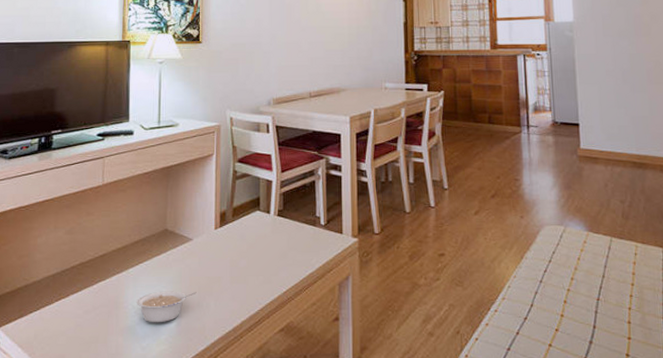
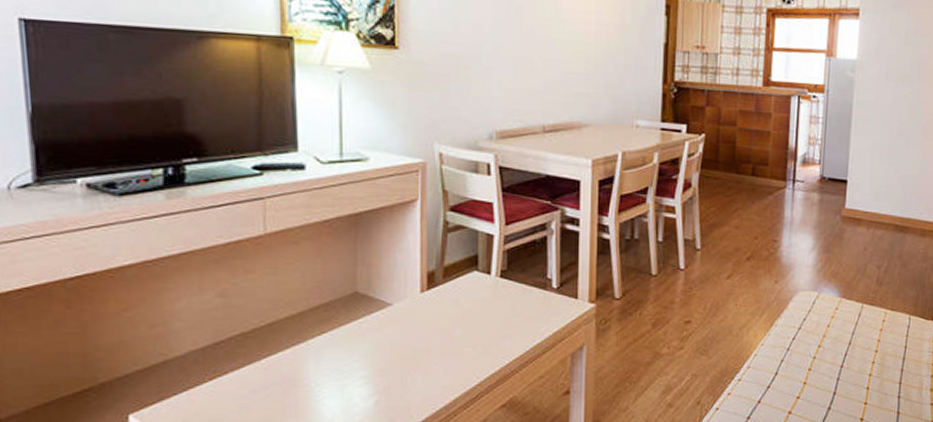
legume: present [137,291,197,323] -> none [321,365,399,403]

